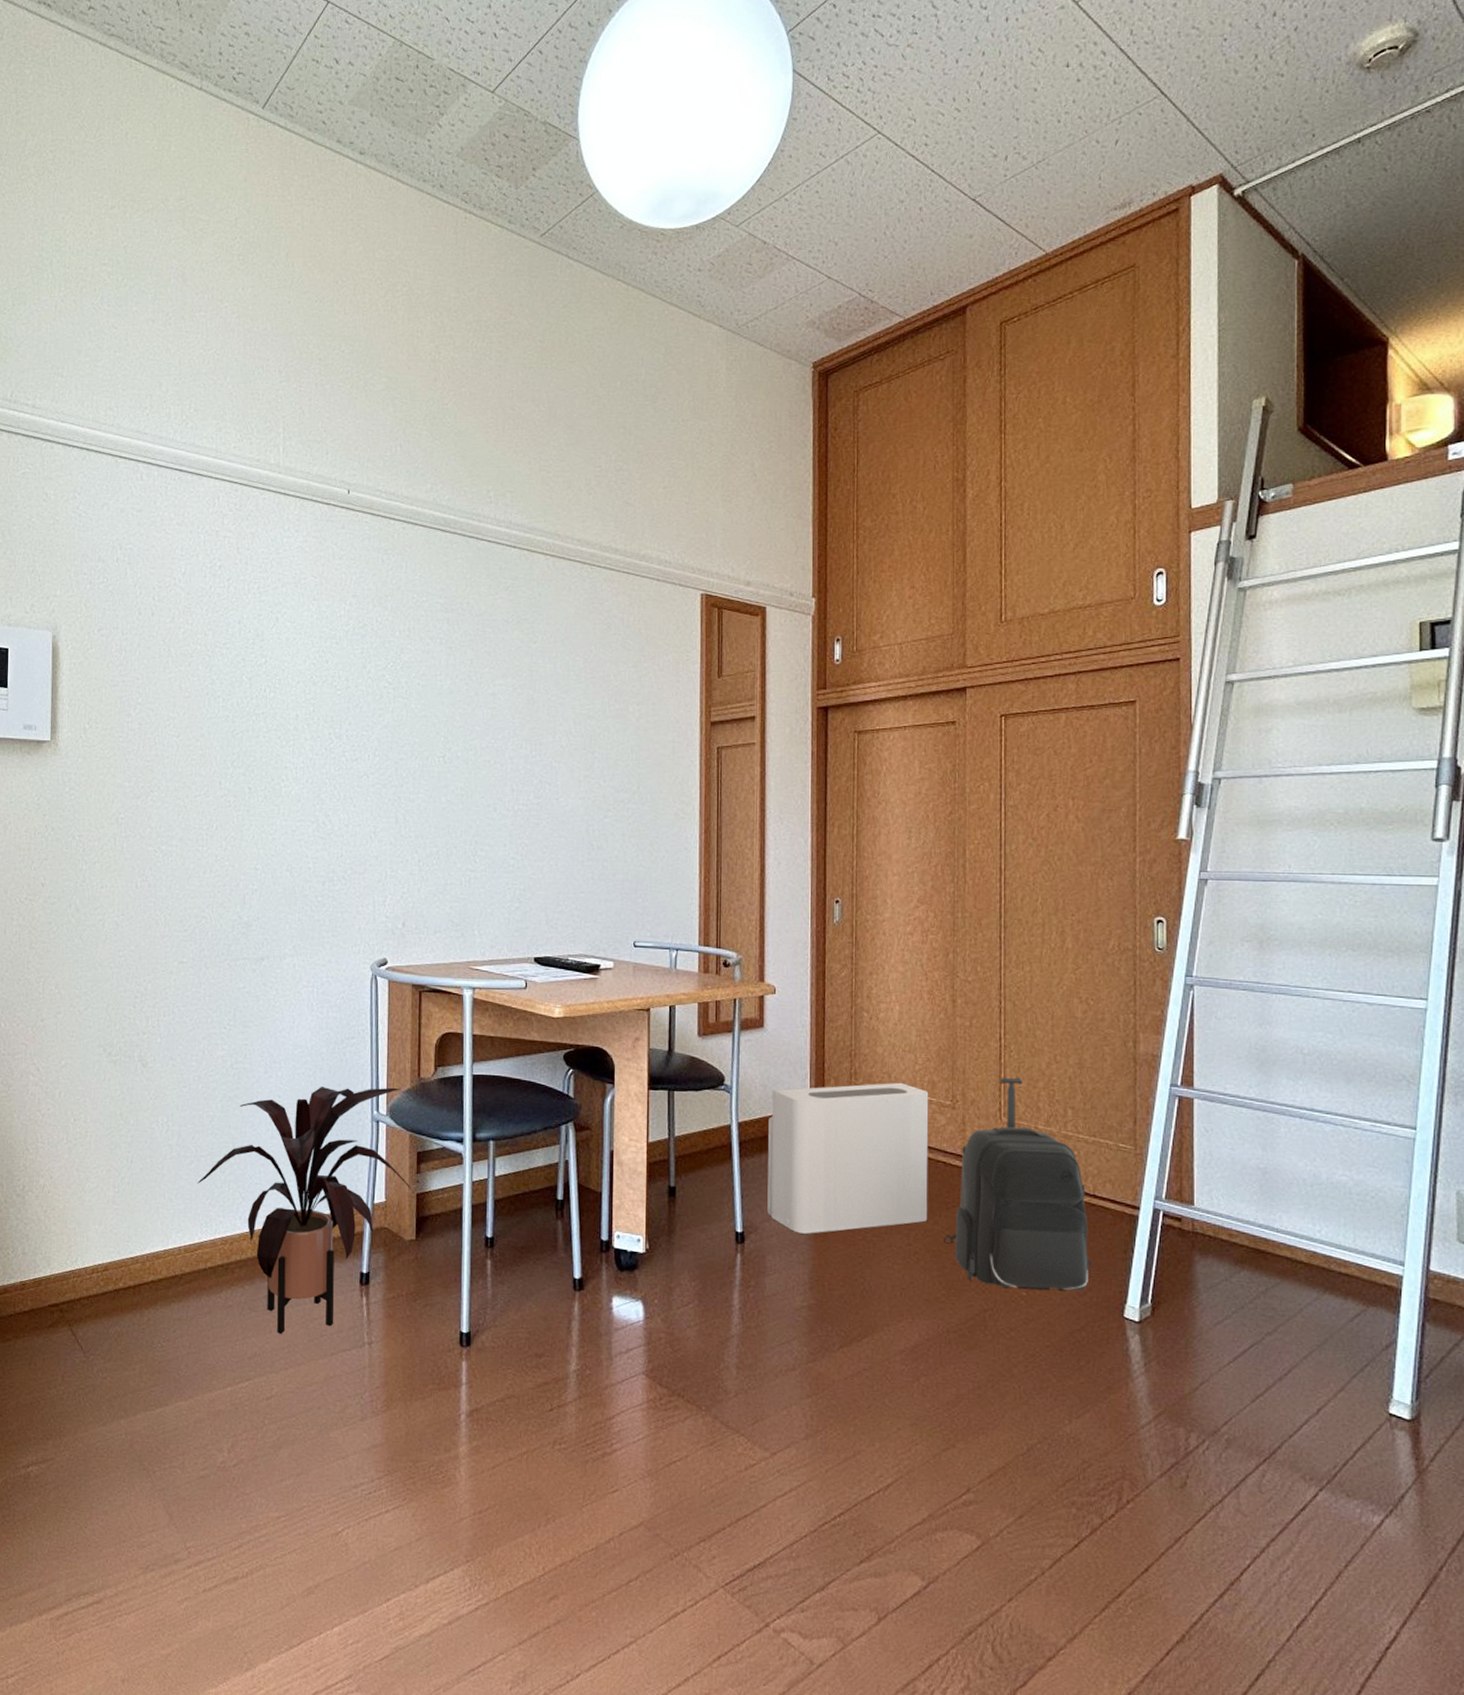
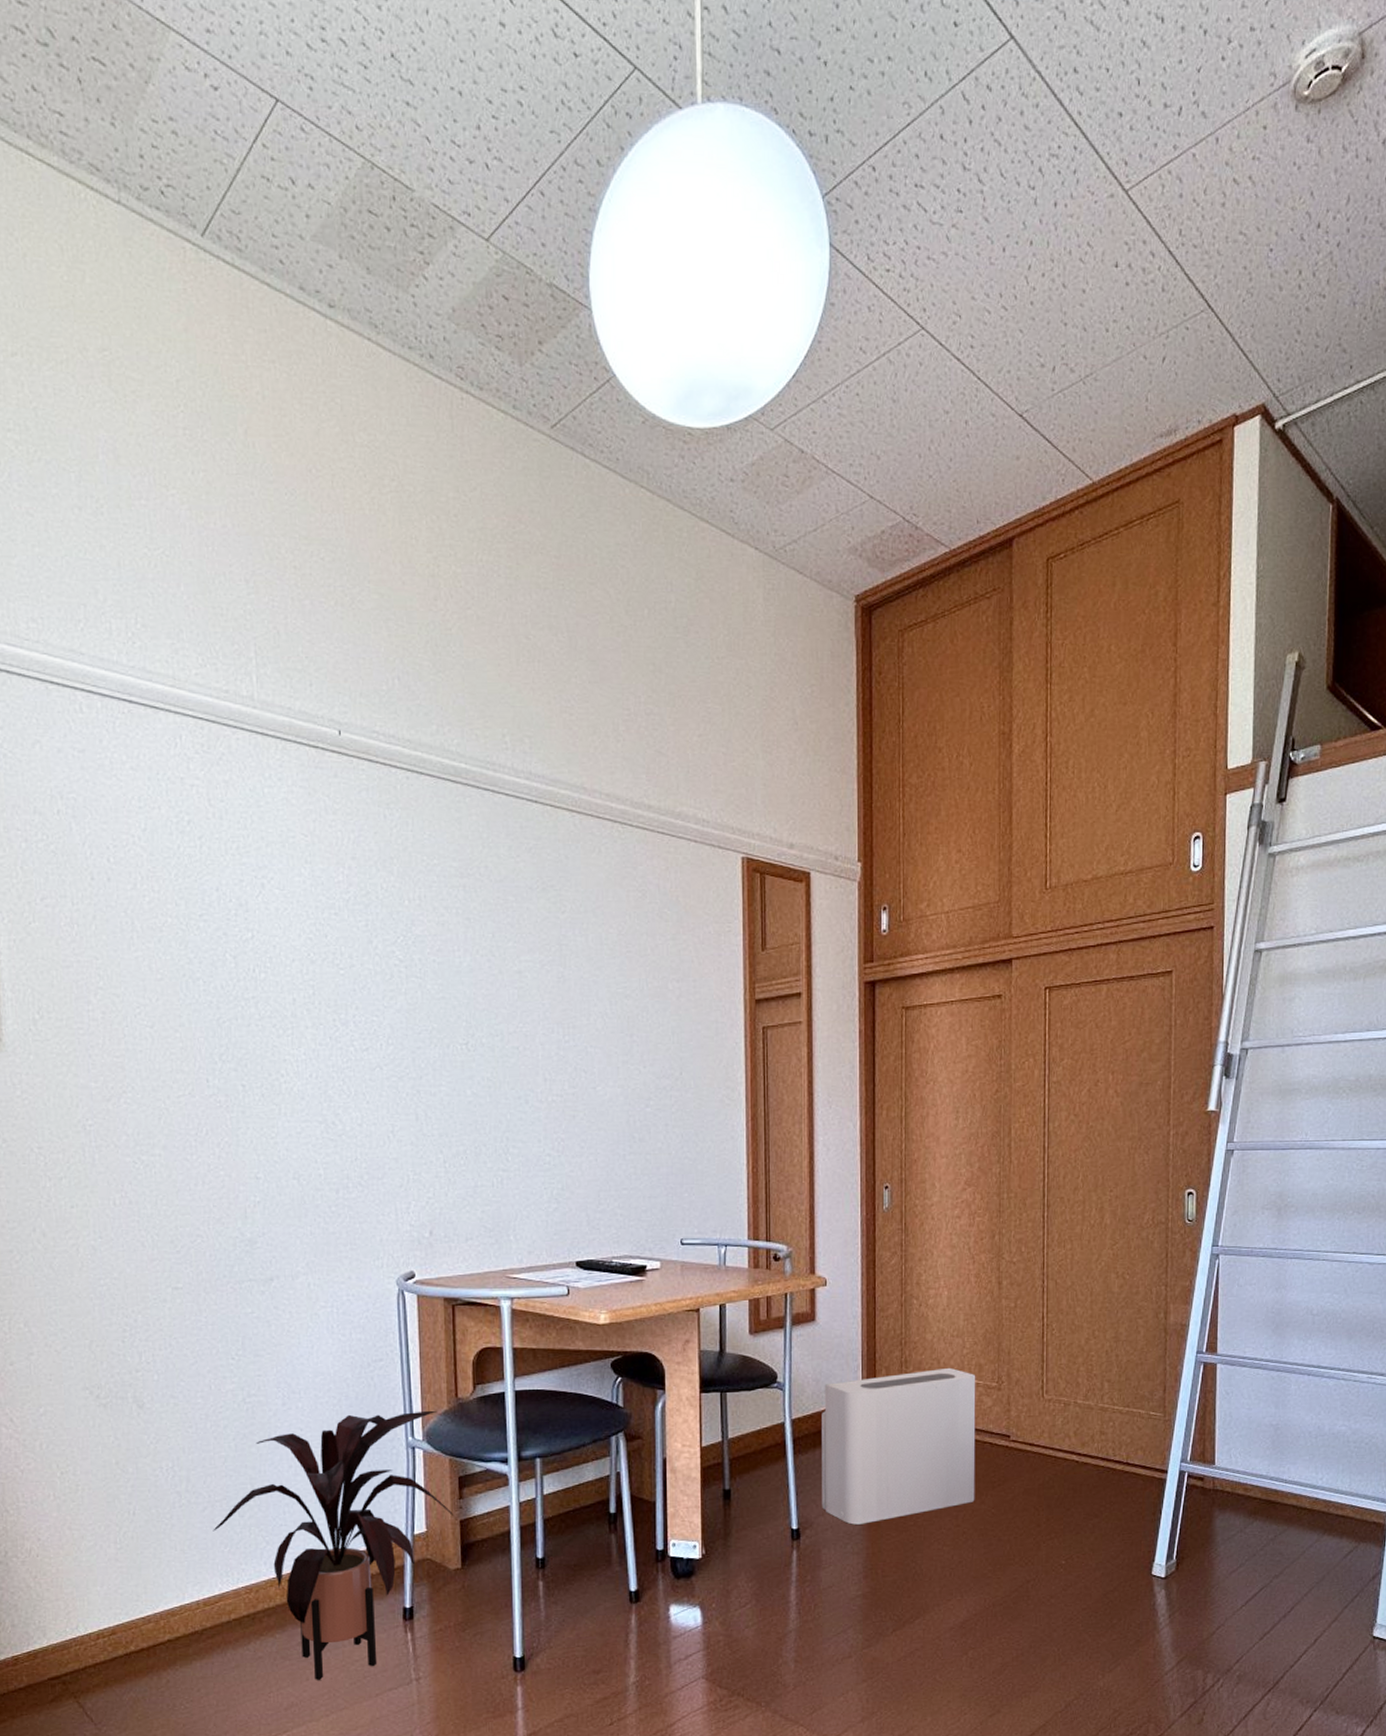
rolling backpack: present [942,1077,1092,1291] -> none [989,1355,1125,1559]

